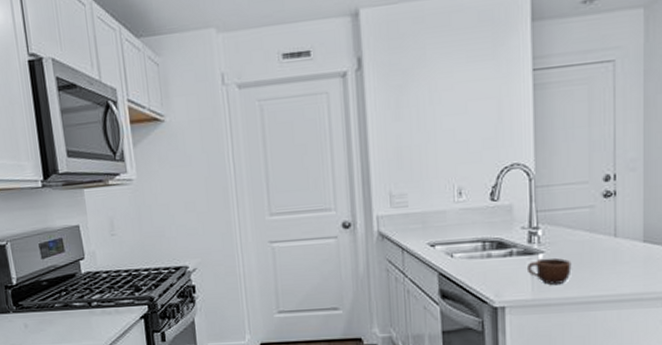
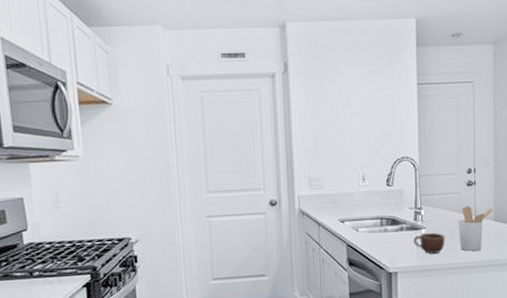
utensil holder: none [589,223,642,281] -> present [458,206,493,251]

